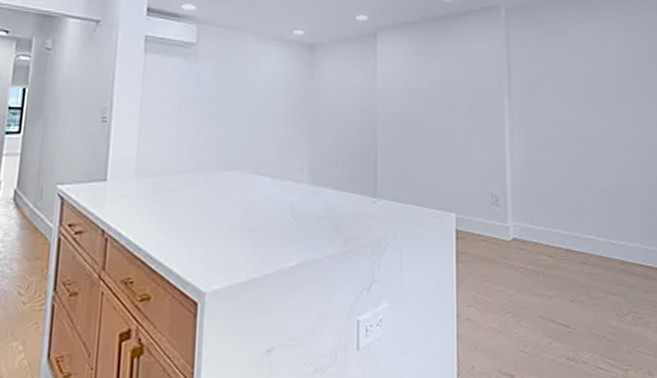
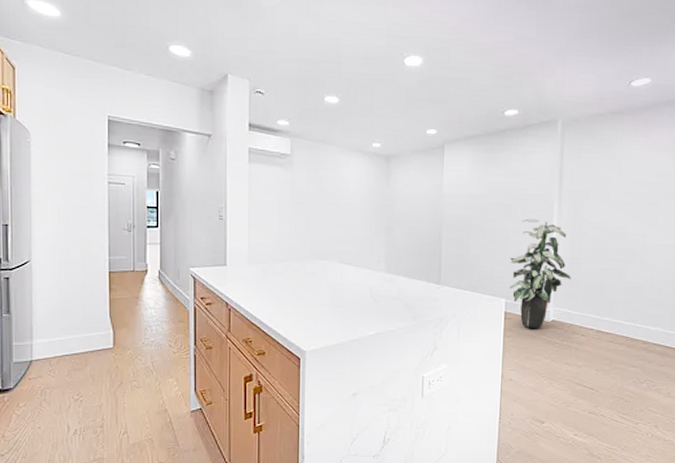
indoor plant: none [458,115,530,251] -> present [509,218,571,329]

